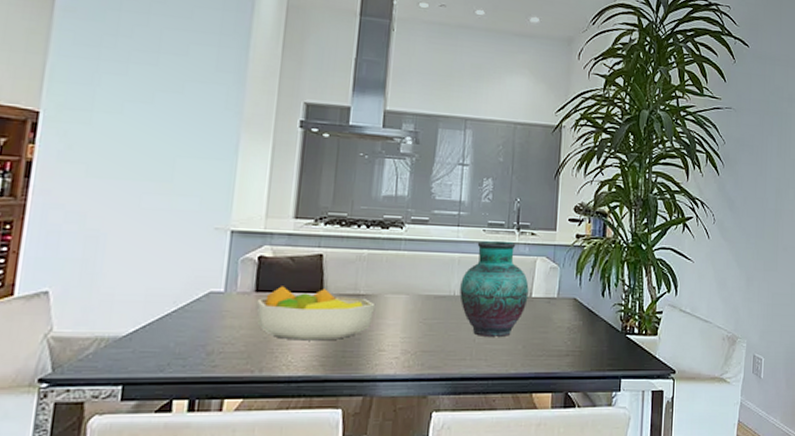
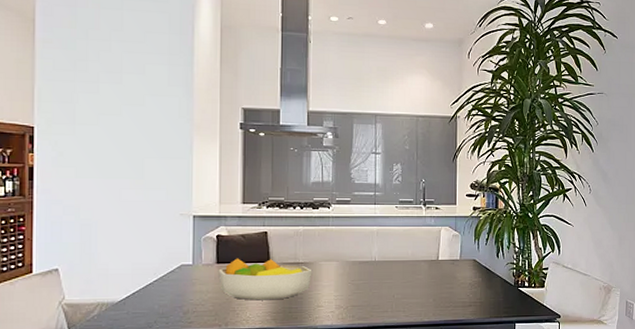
vase: present [459,240,529,338] -> none [380,215,436,294]

